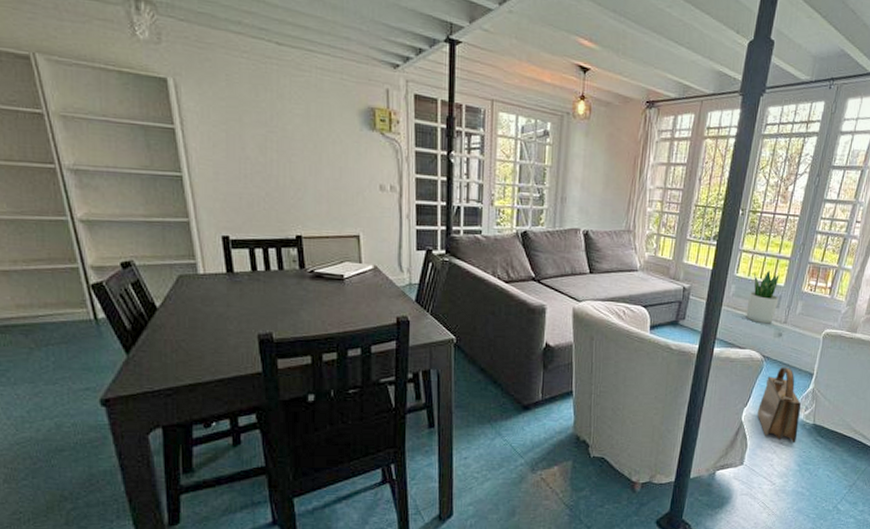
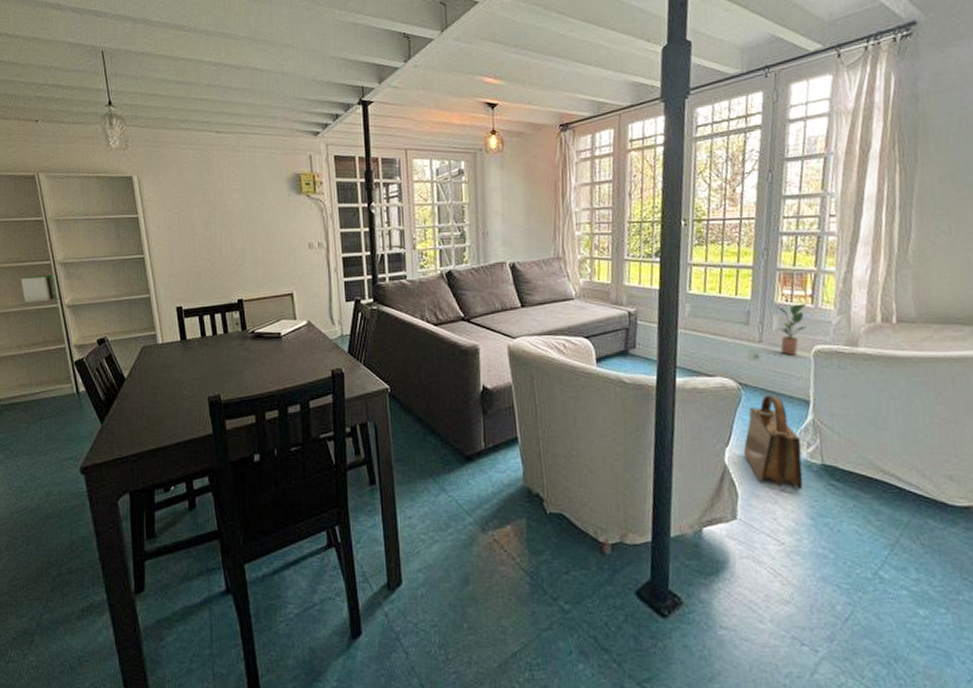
books: none [14,179,65,212] -> present [21,274,56,303]
planter: present [746,270,780,324] -> none [708,282,747,345]
potted plant: none [800,293,825,336] -> present [775,303,807,355]

